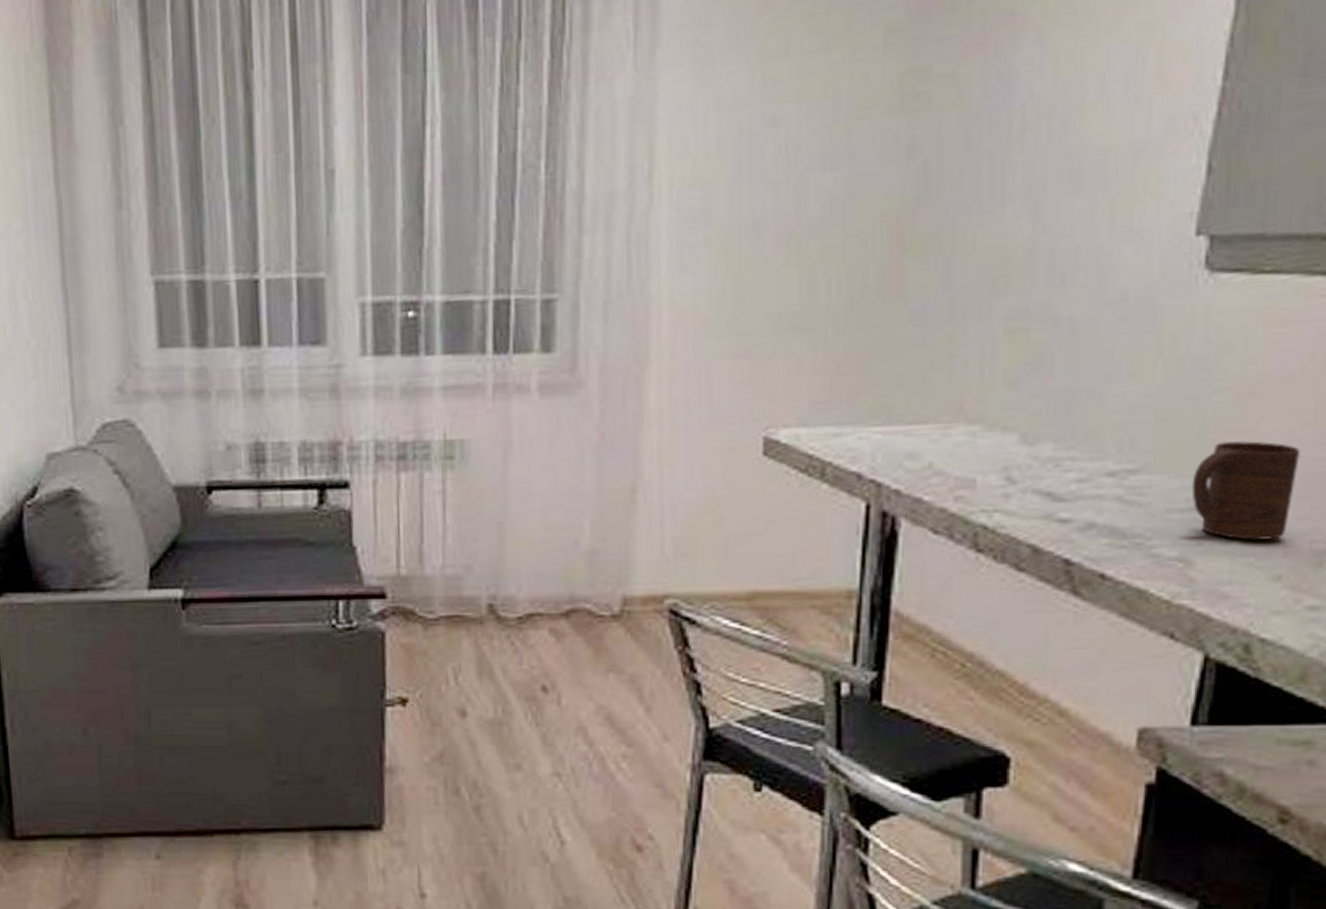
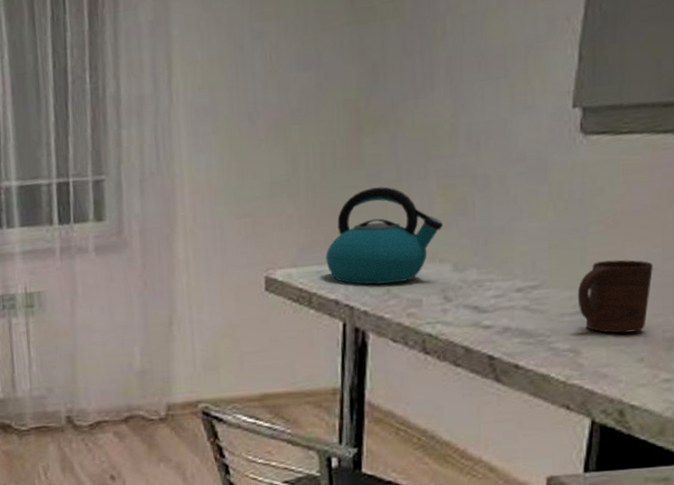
kettle: none [847,327,1009,456] -> present [326,187,443,285]

